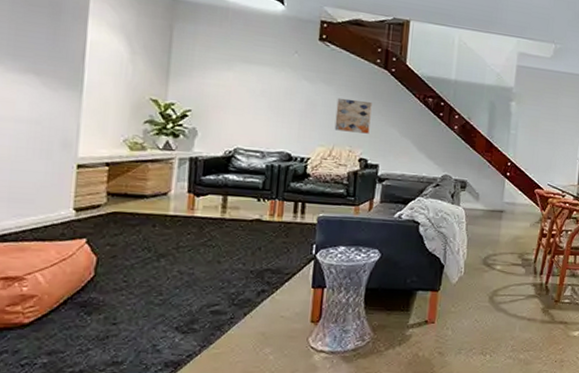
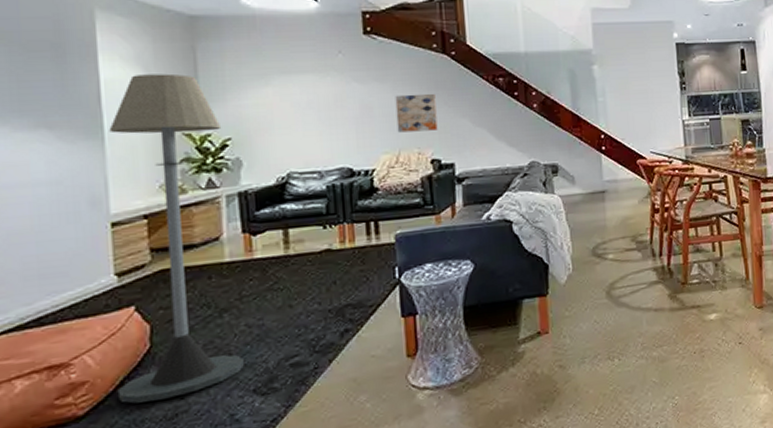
floor lamp: none [59,41,185,322] -> present [109,73,244,404]

